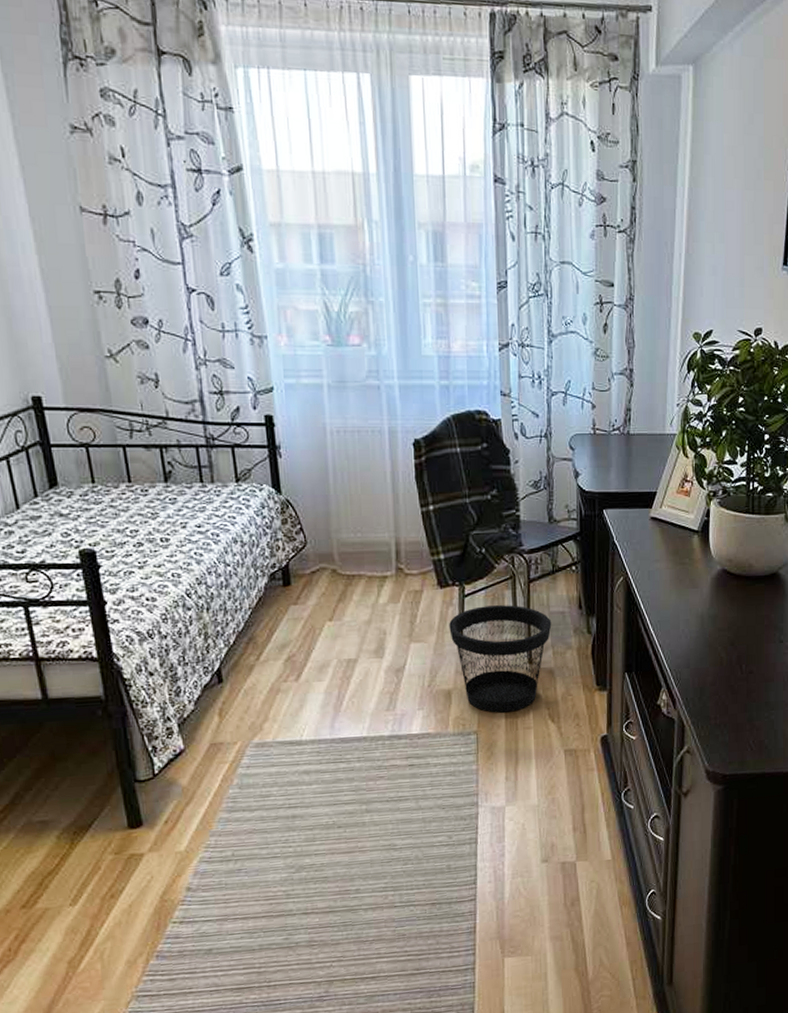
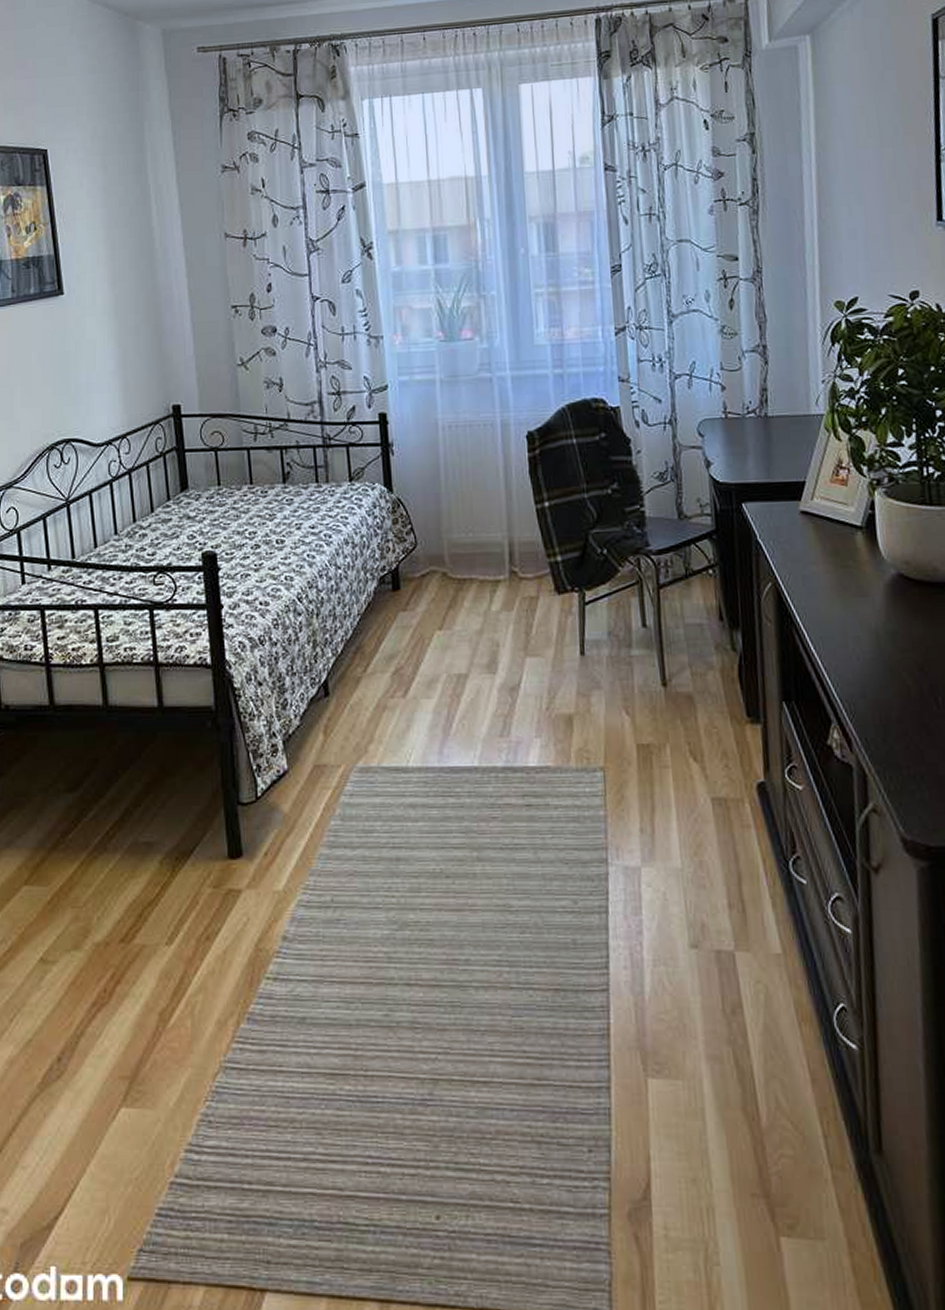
wastebasket: present [449,605,552,713] -> none [568,614,688,746]

